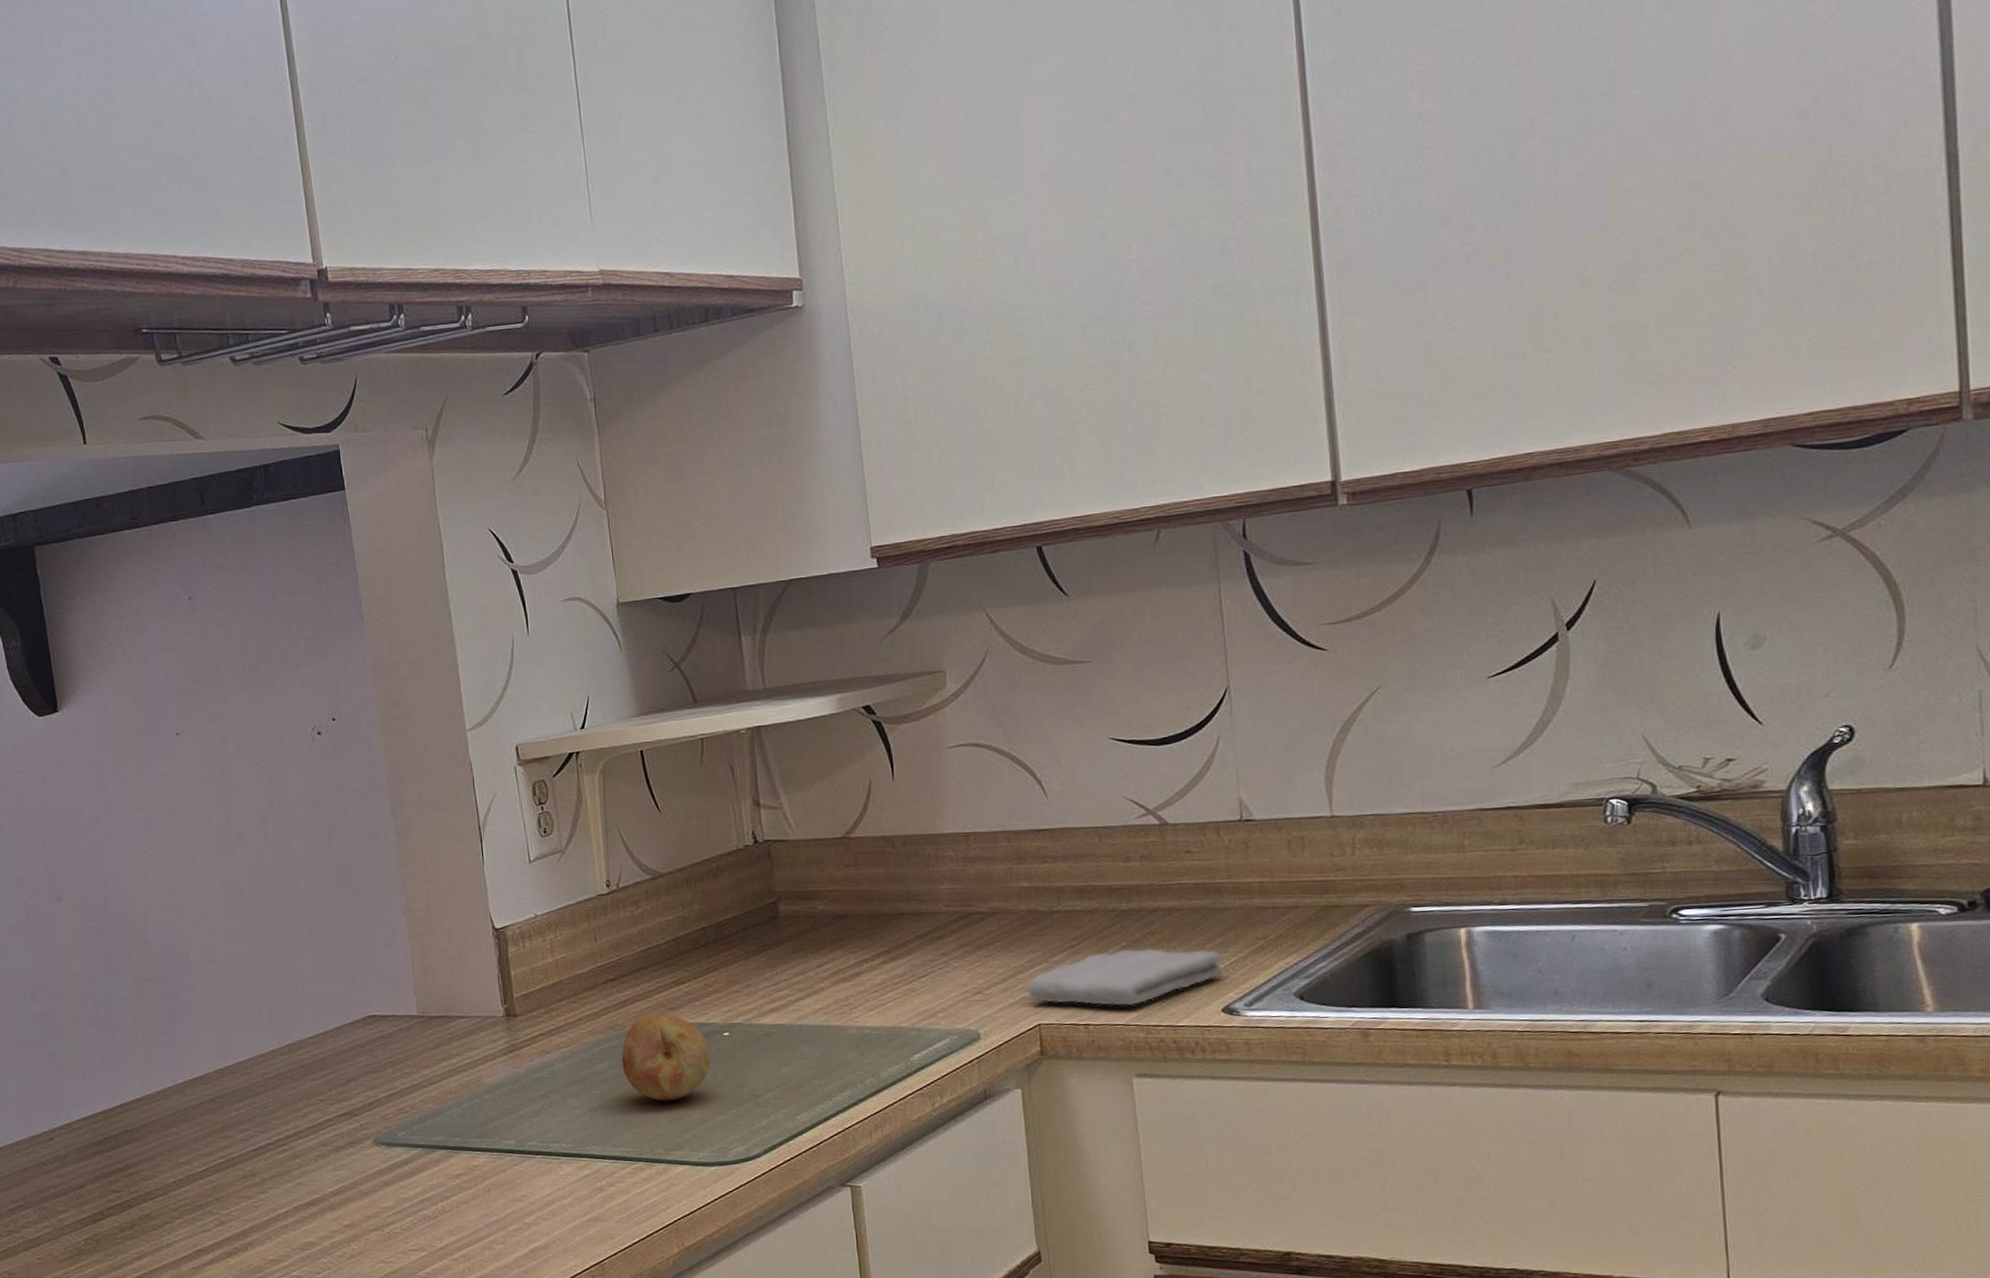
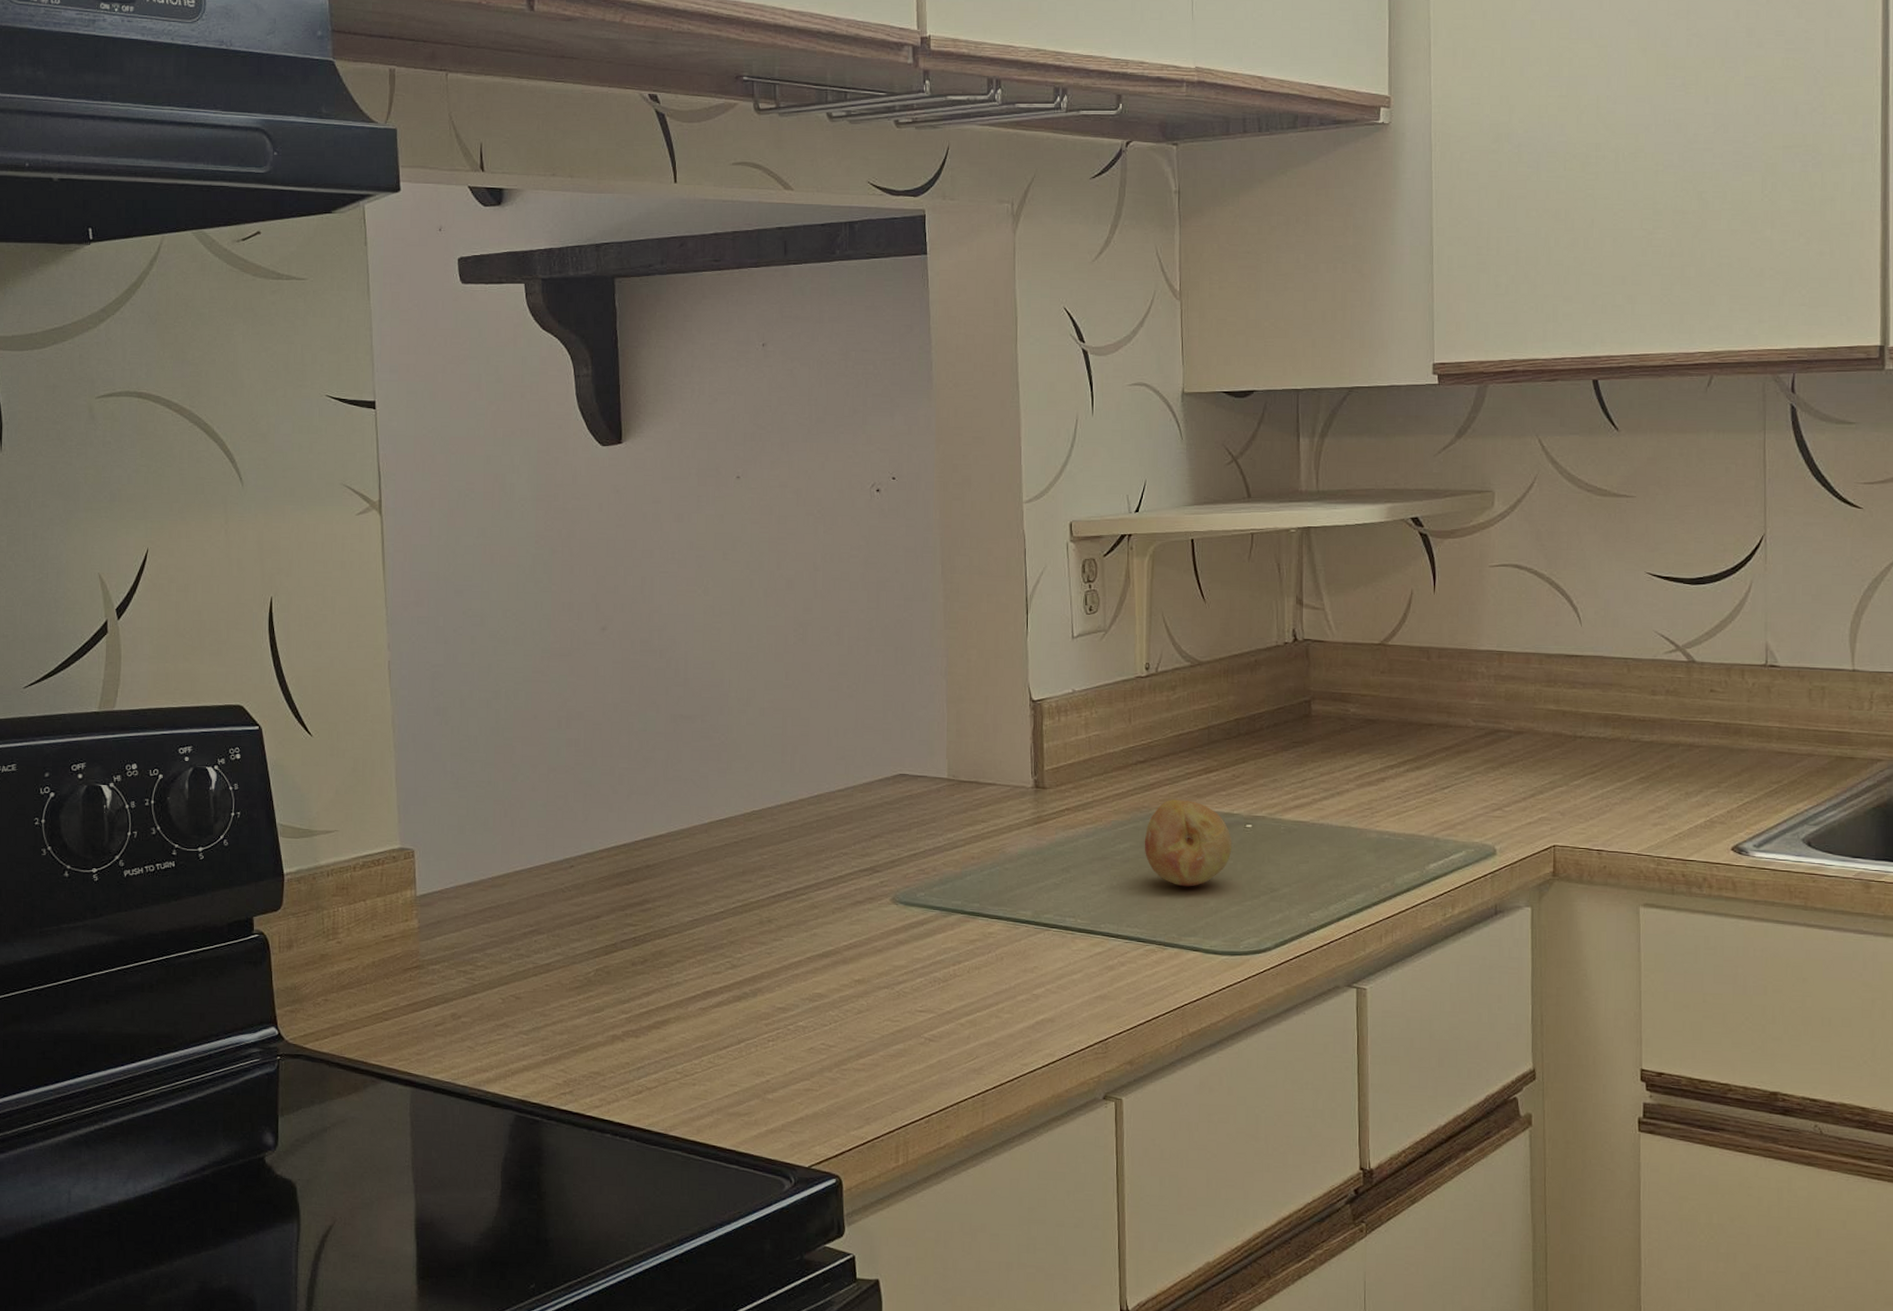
washcloth: present [1026,947,1224,1007] -> none [1545,779,1737,837]

